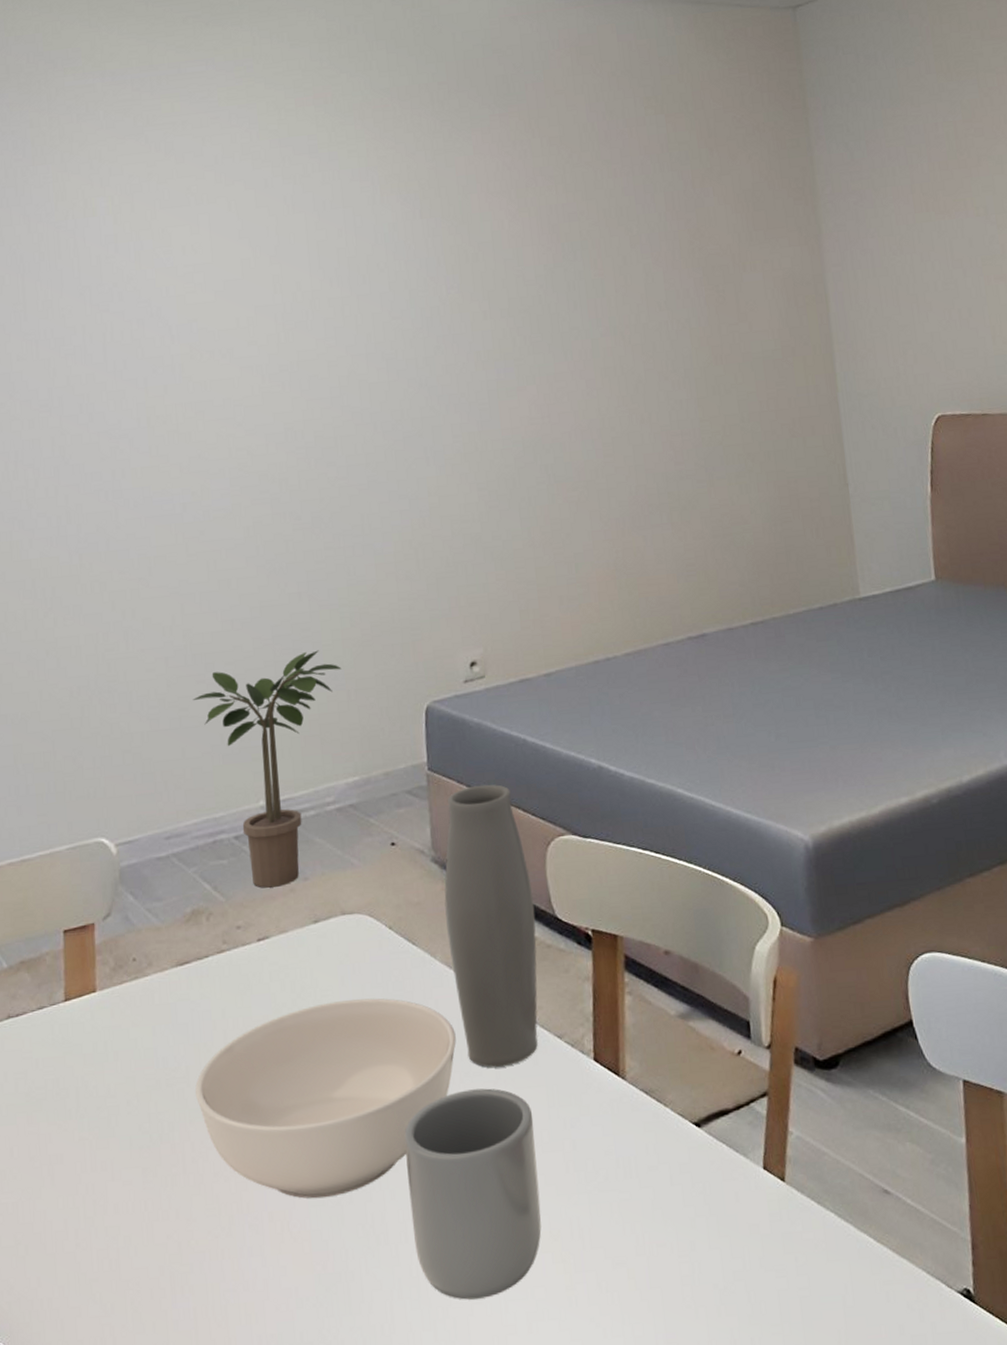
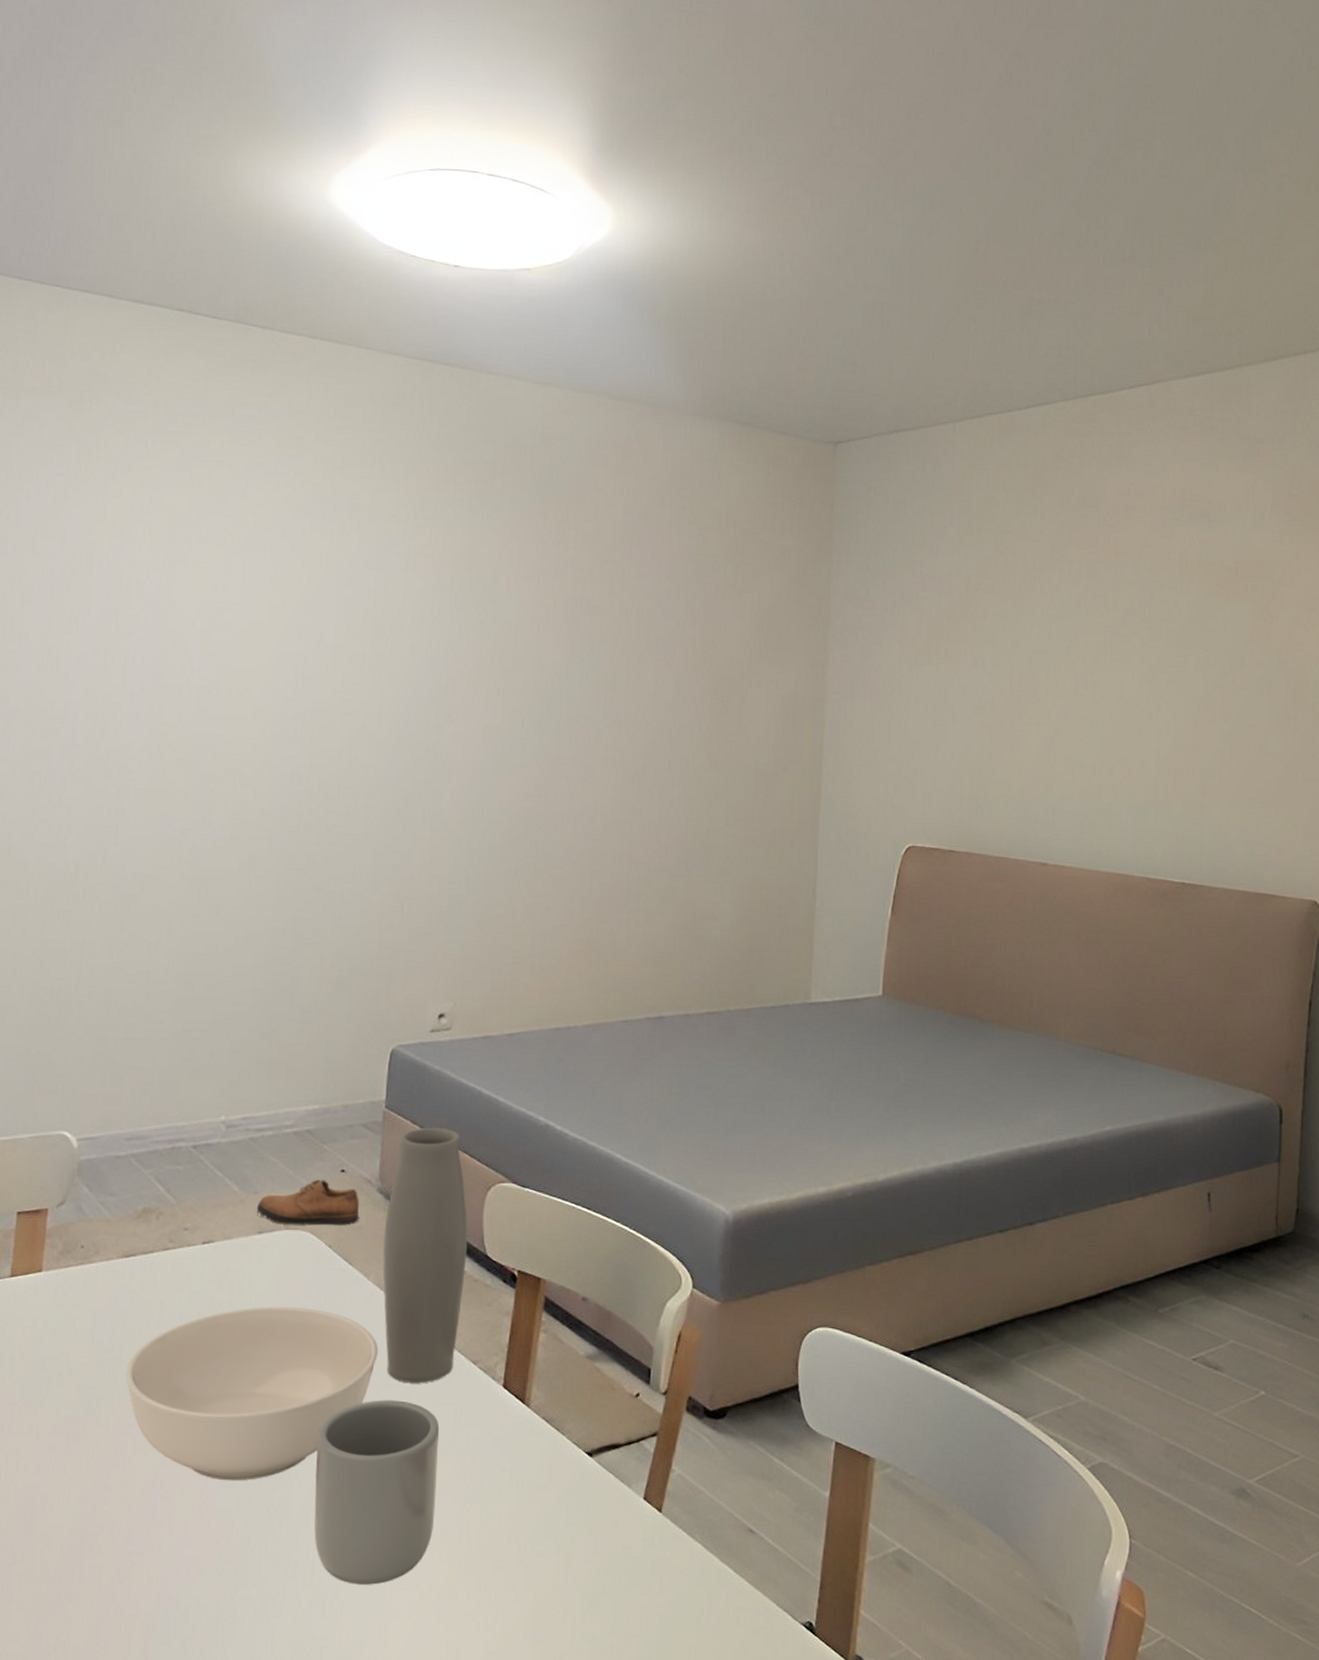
potted plant: present [192,650,342,888] -> none [169,983,316,1197]
shoe: none [308,856,417,909] -> present [256,1180,359,1225]

